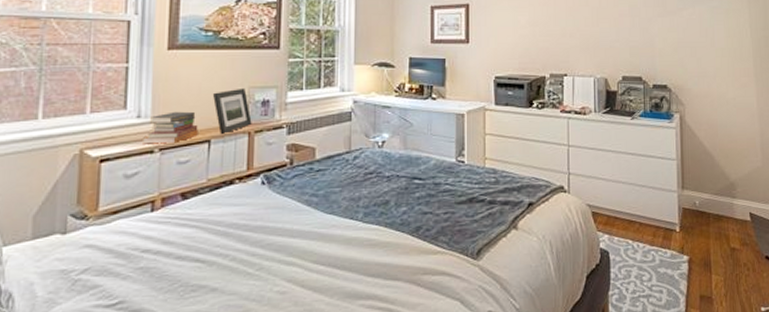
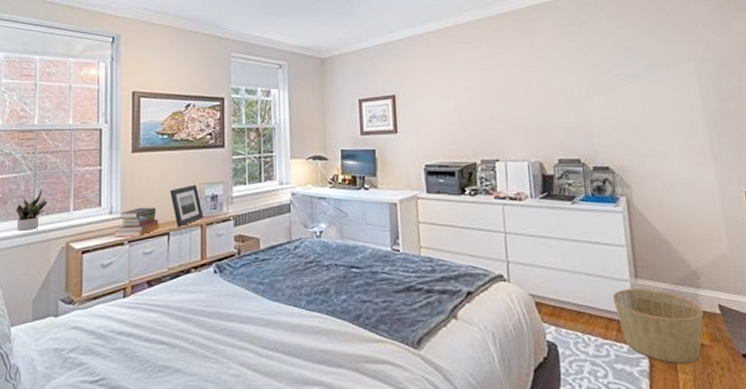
potted plant: none [12,86,57,137] -> present [15,189,48,232]
basket: none [661,198,737,267] -> present [612,288,704,365]

